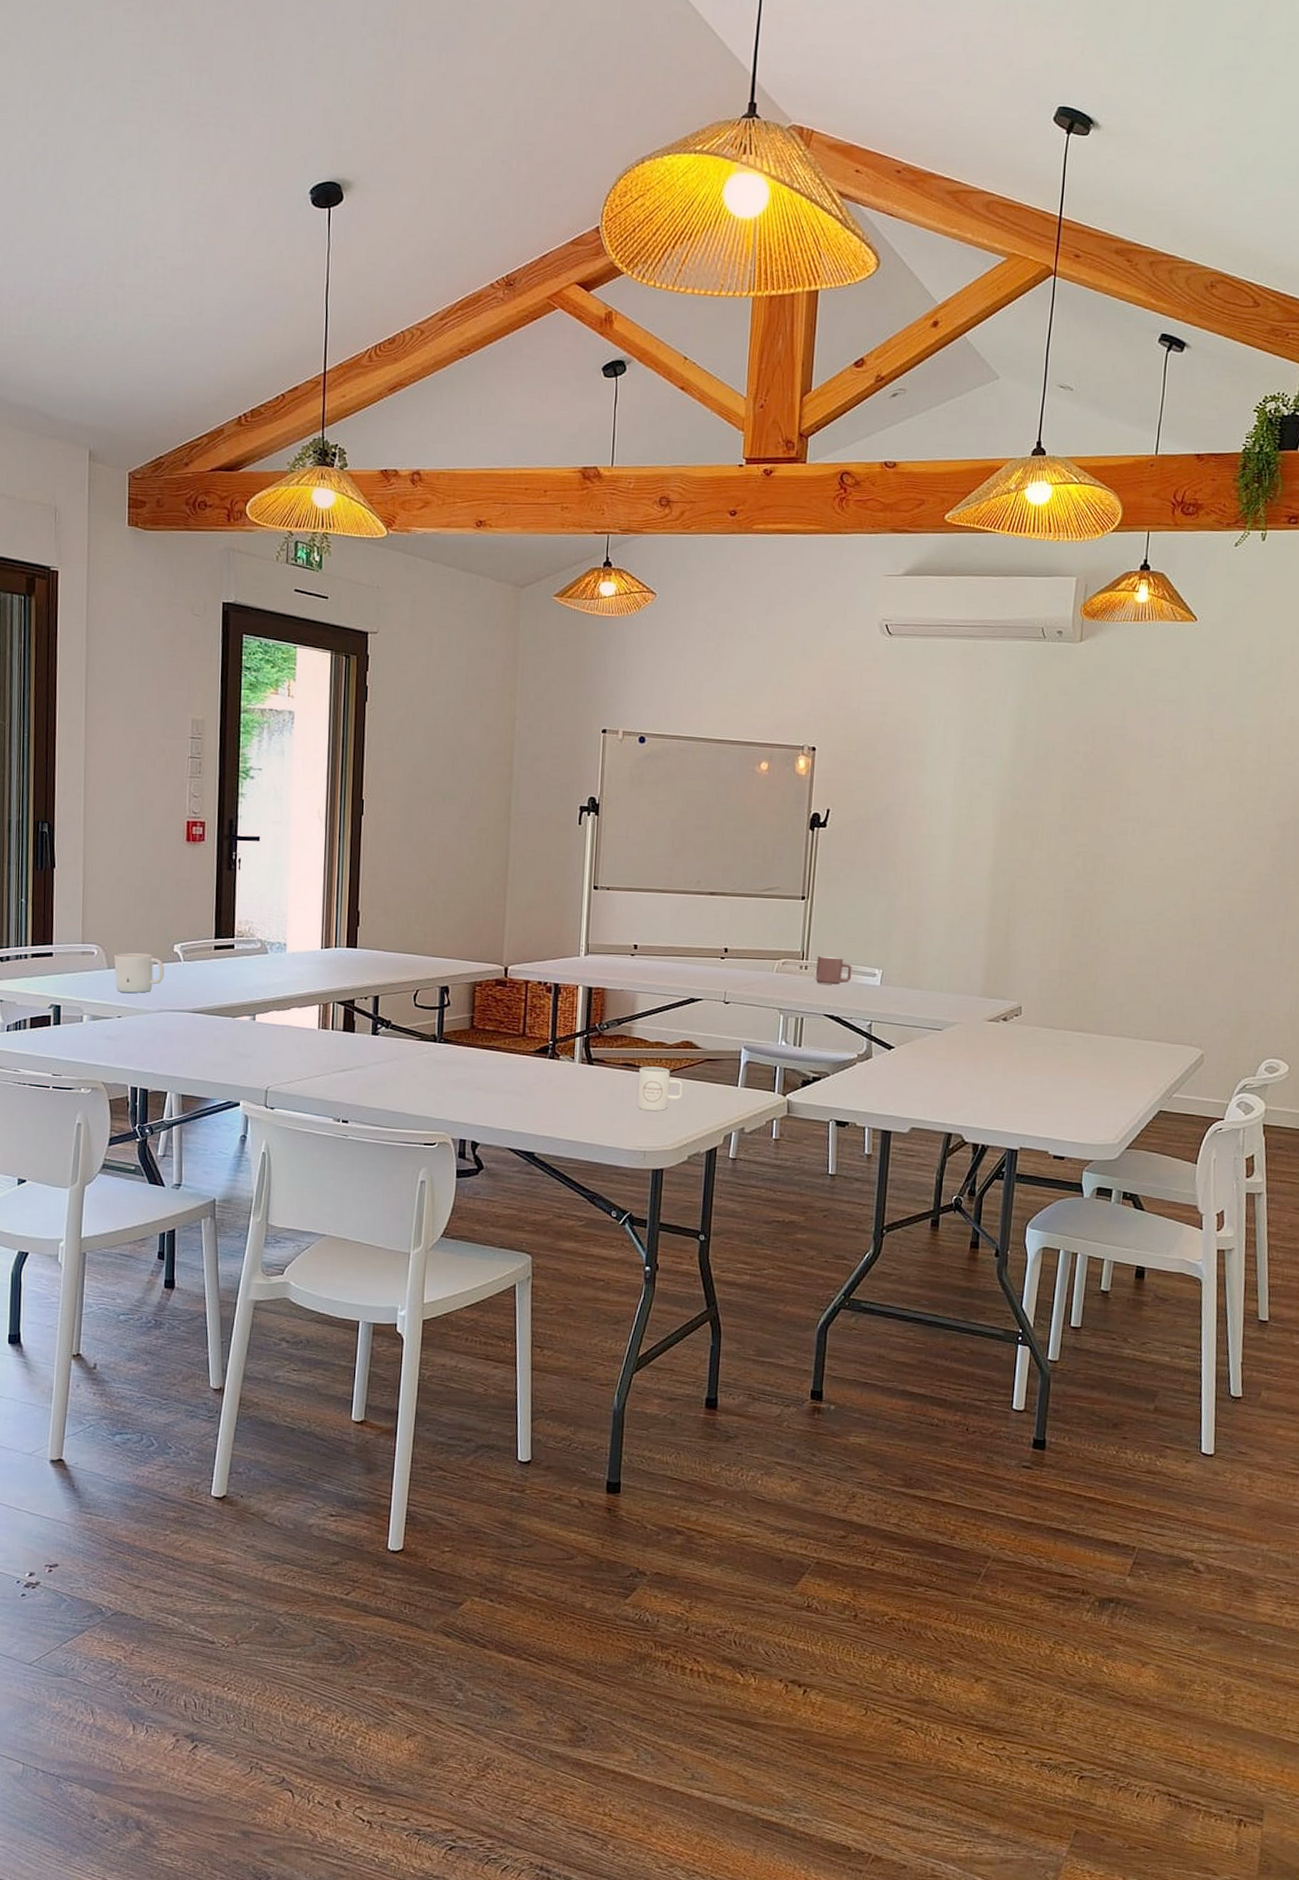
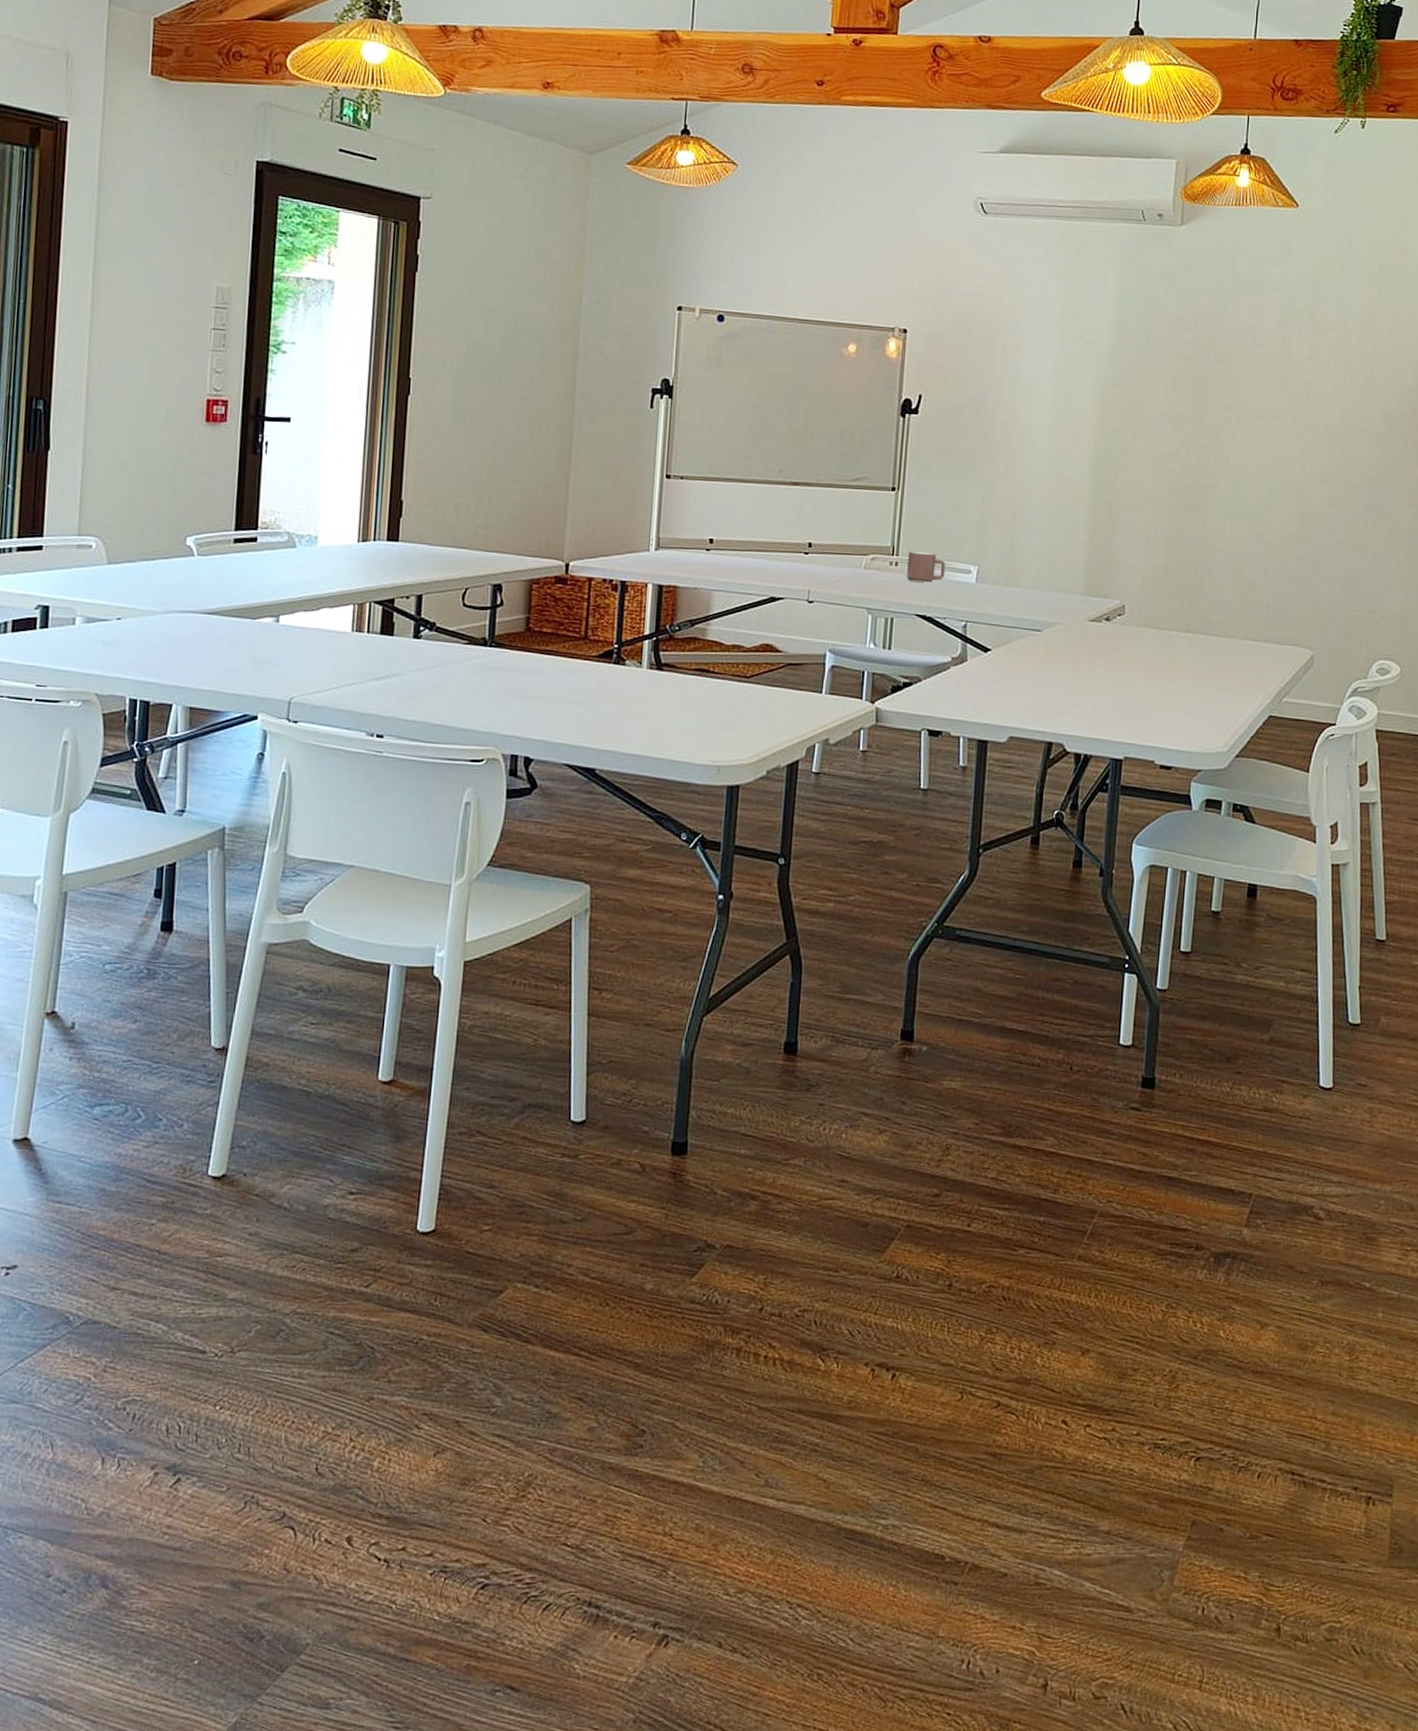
mug: present [113,952,165,993] -> none [115,546,175,592]
mug: present [637,1066,684,1112] -> none [710,672,763,722]

